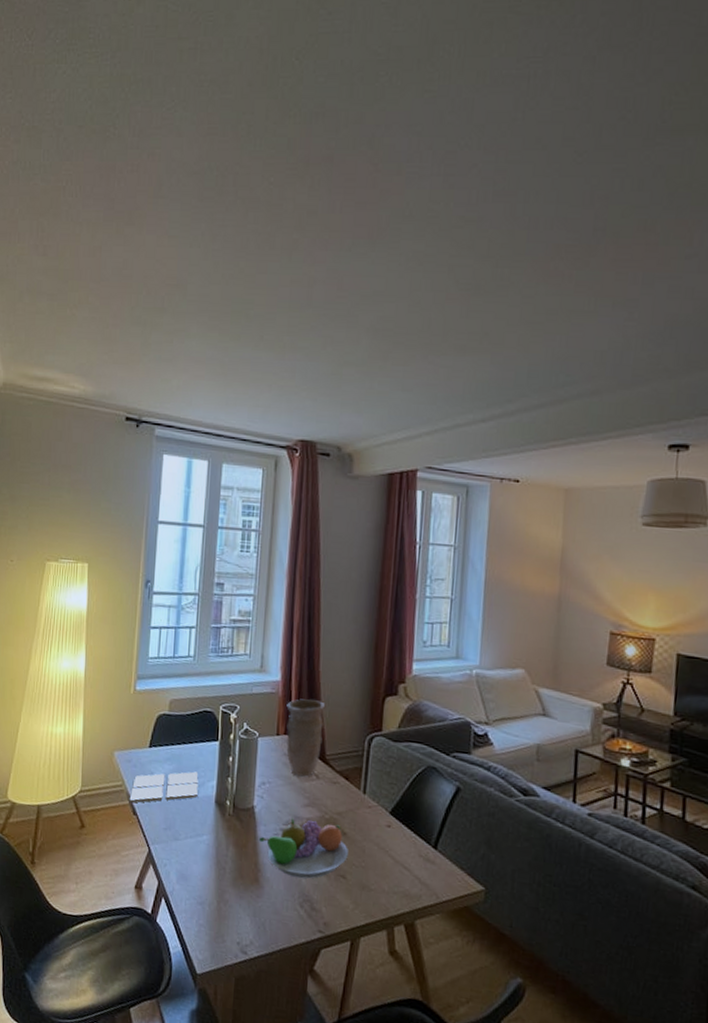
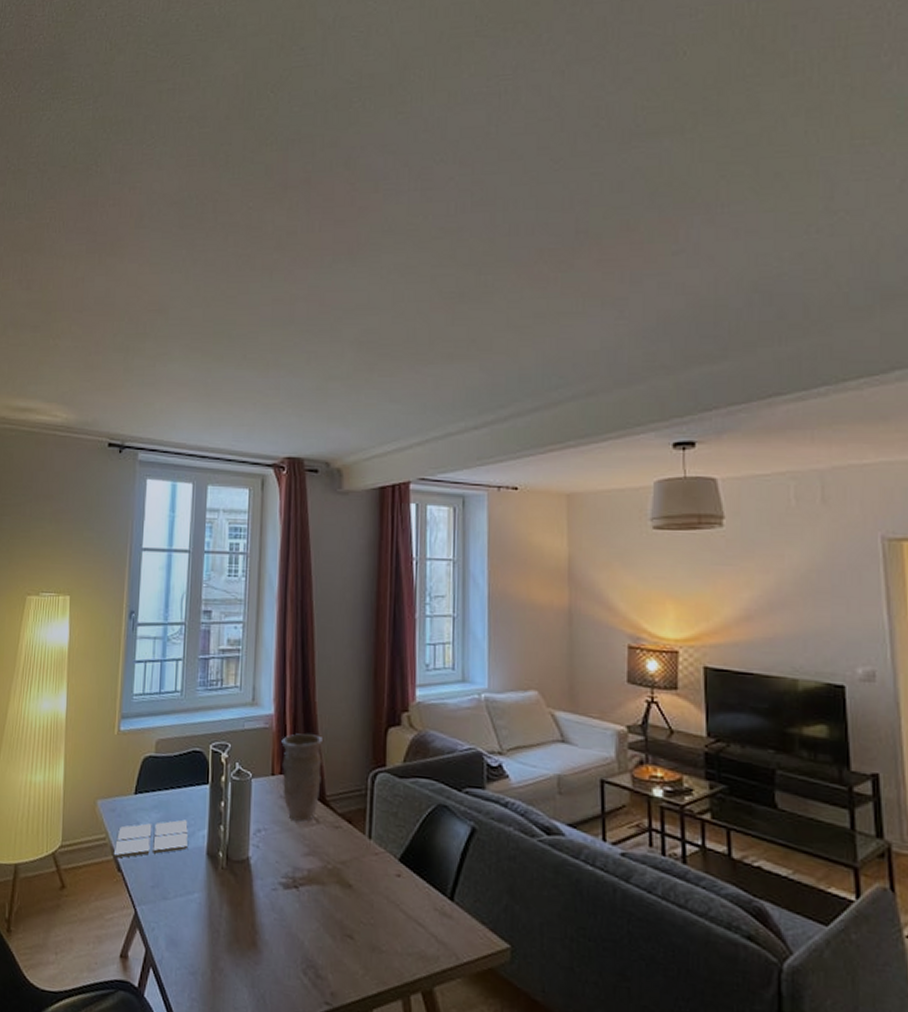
fruit bowl: present [260,817,348,879] -> none [256,868,355,940]

